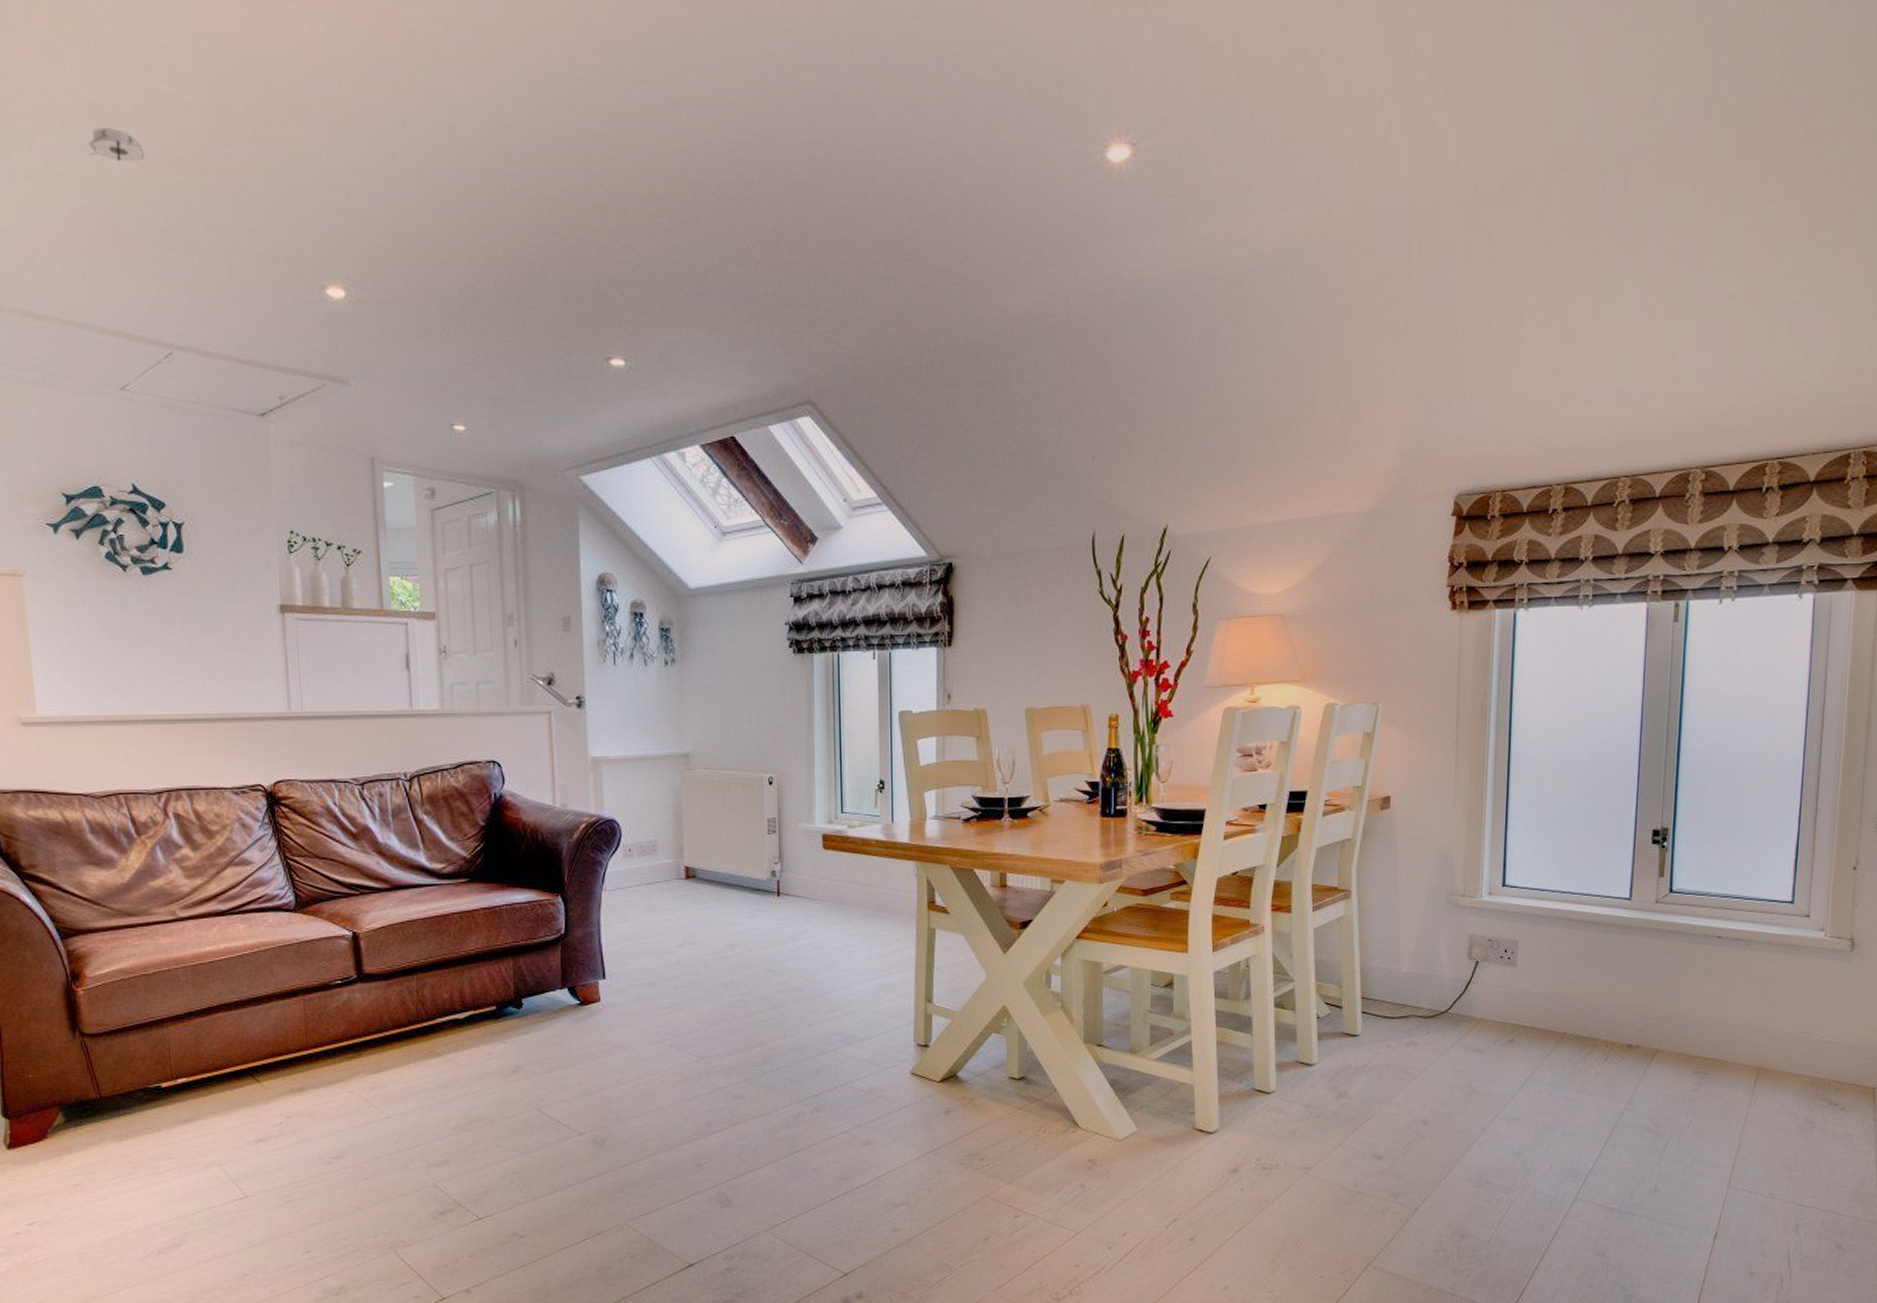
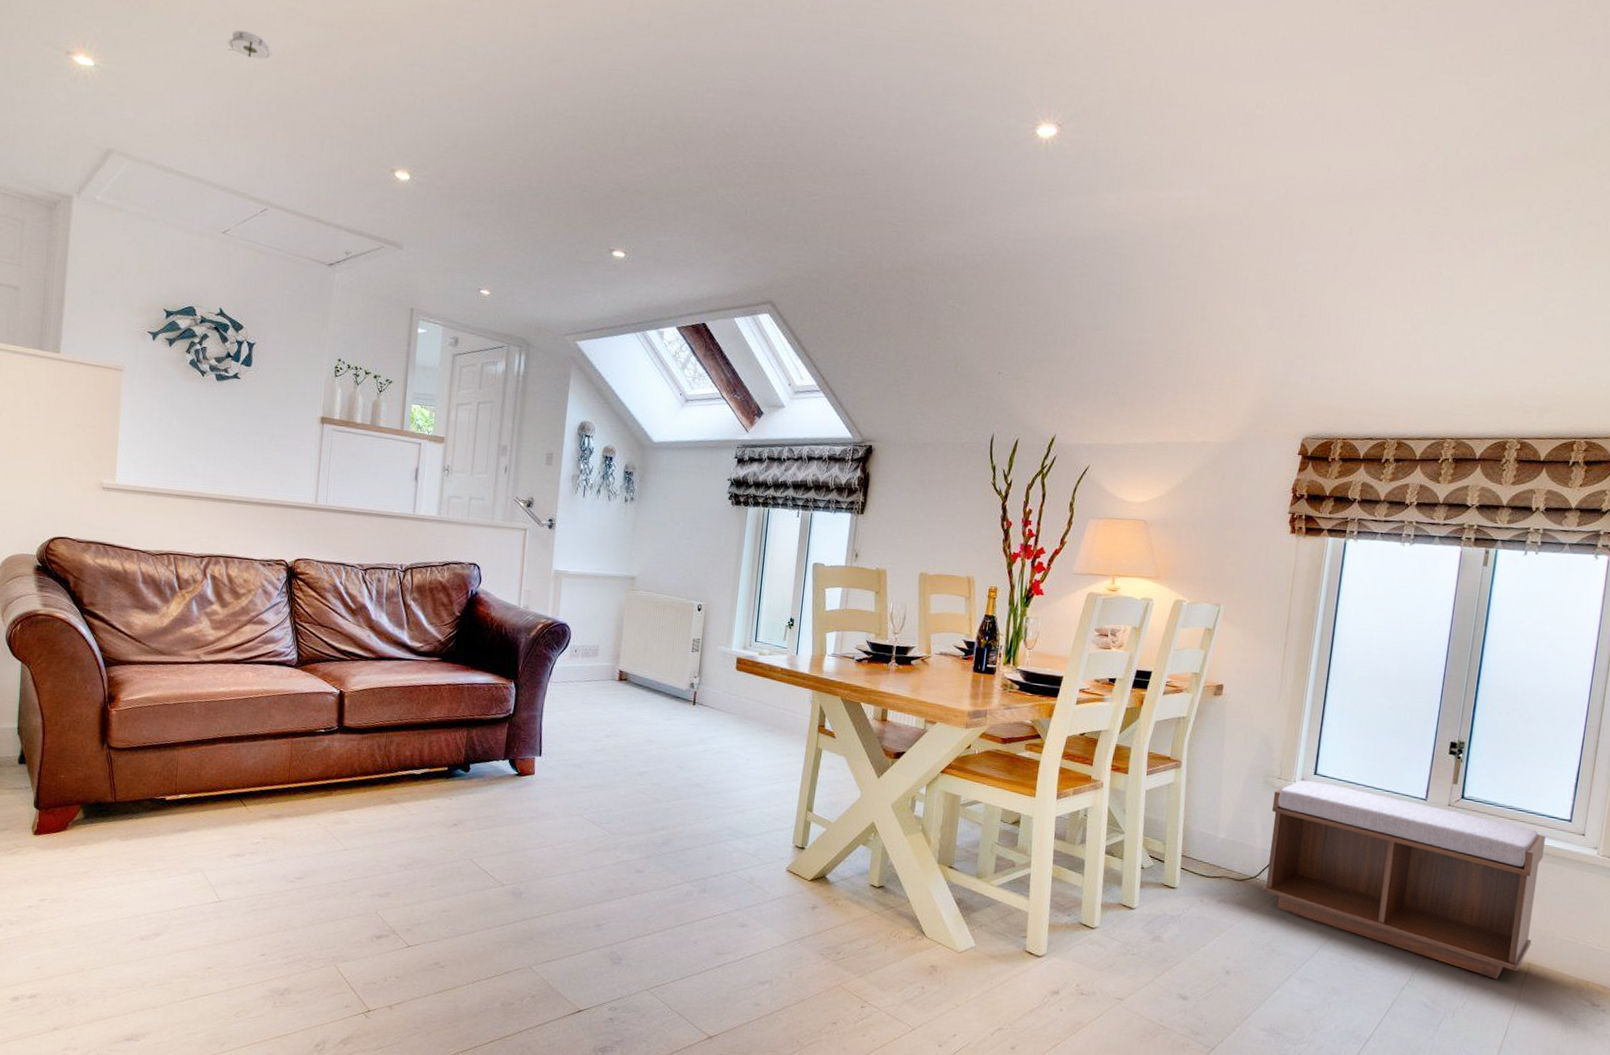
bench: none [1455,893,1766,1090] -> present [1262,780,1546,979]

